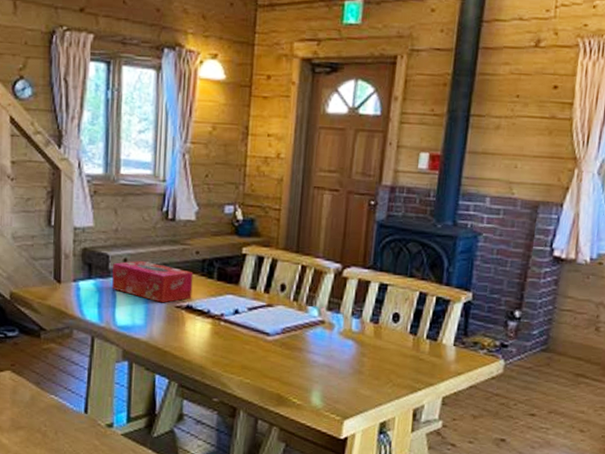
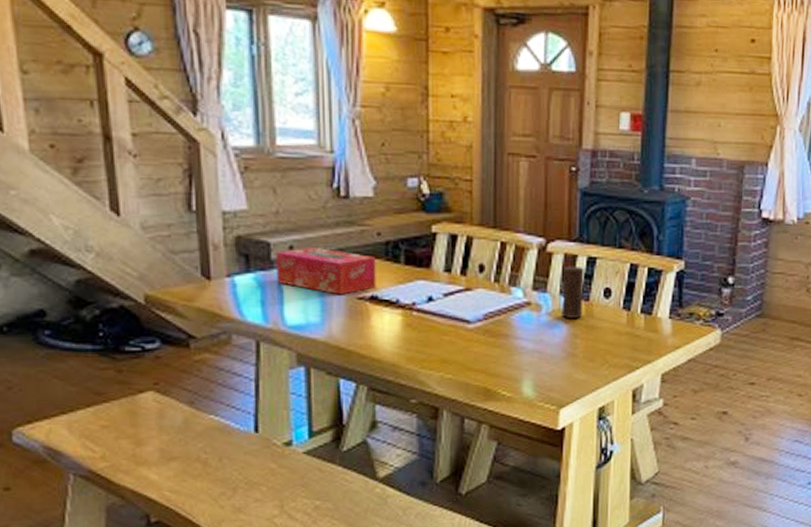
candle: none [352,290,376,339] -> present [562,266,584,318]

